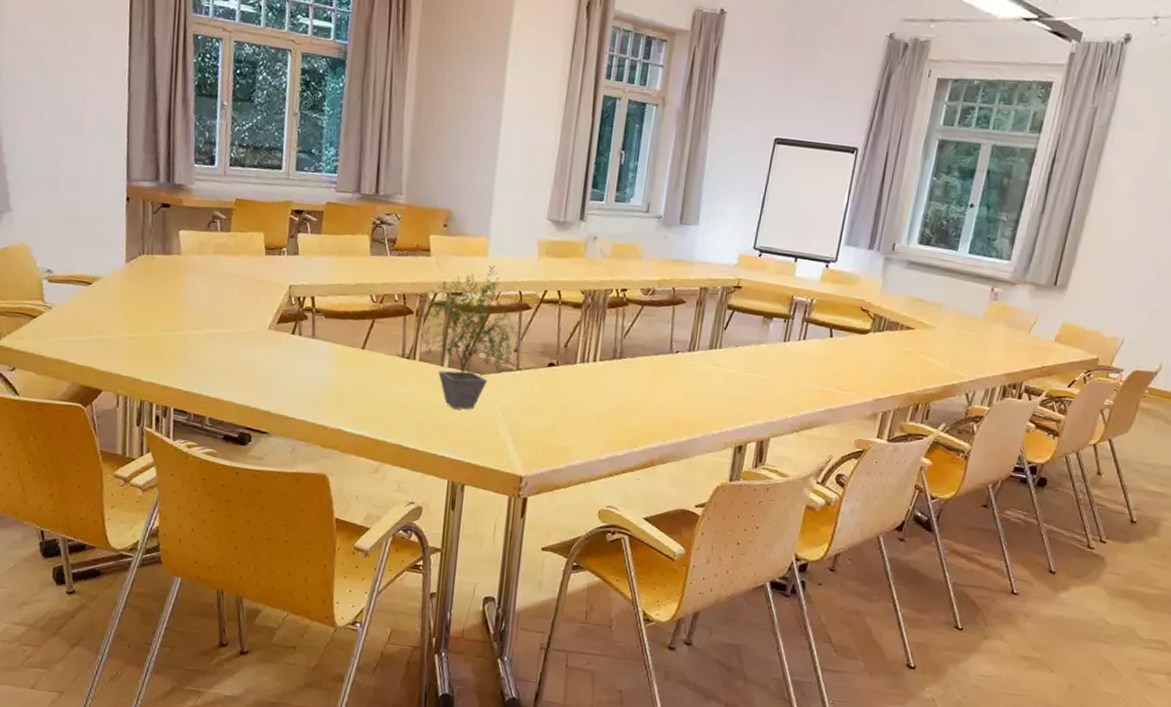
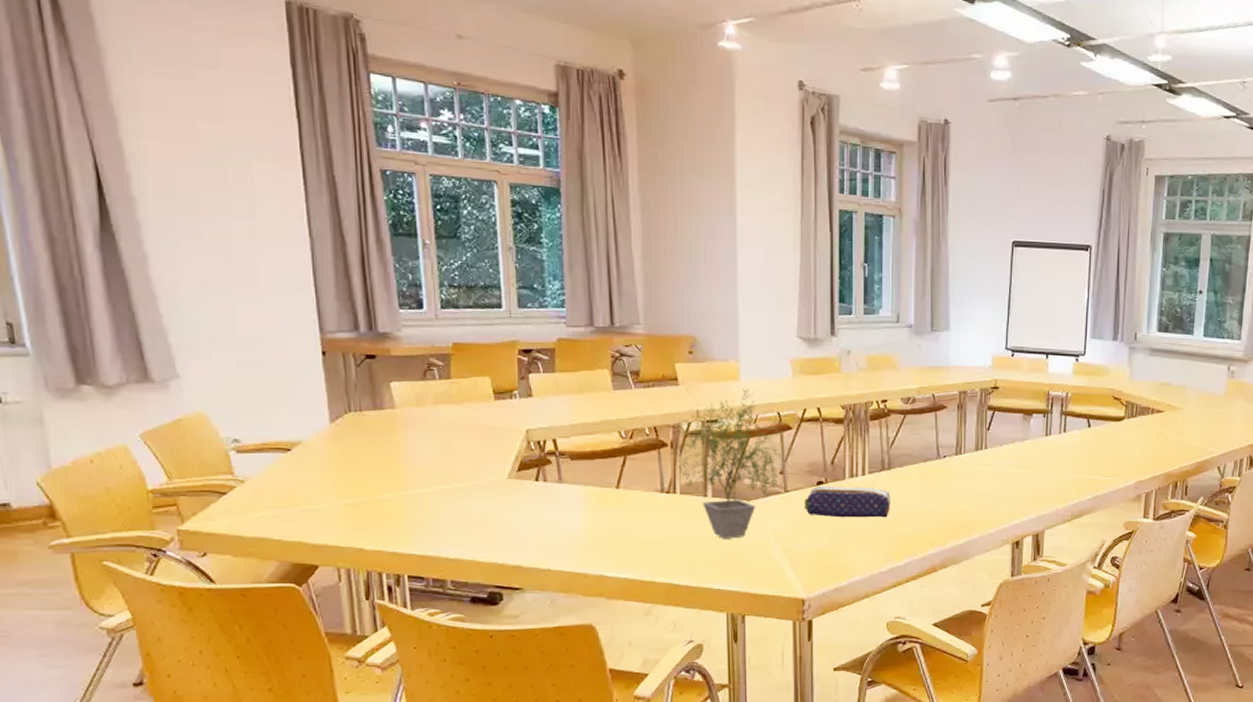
pencil case: none [533,367,618,407] -> present [805,485,890,518]

